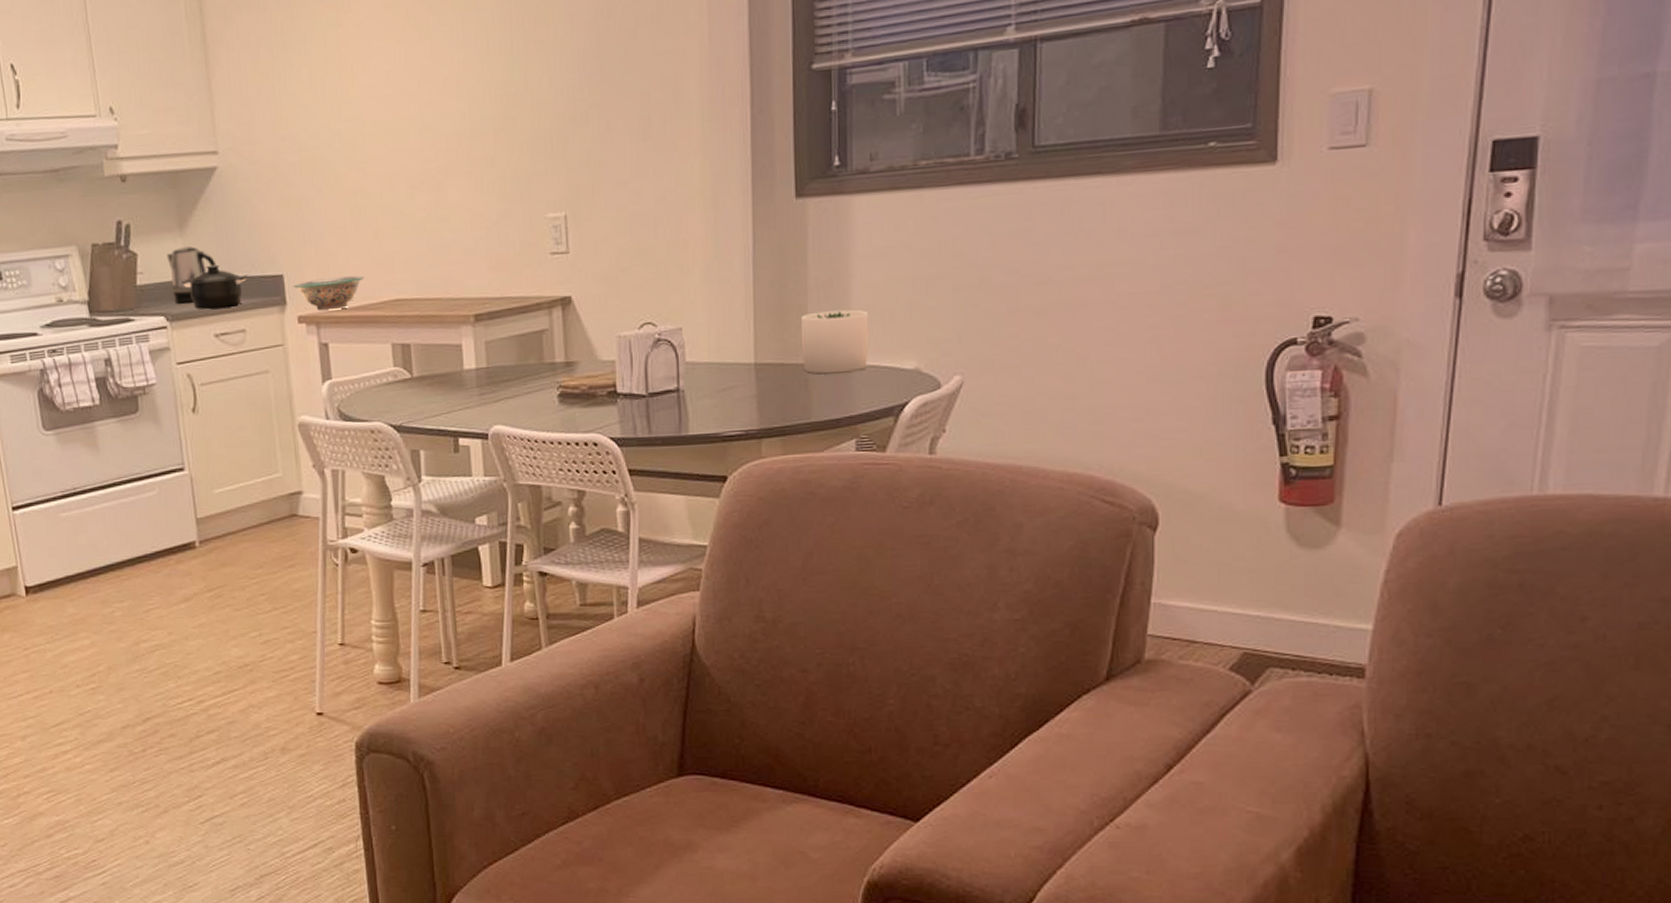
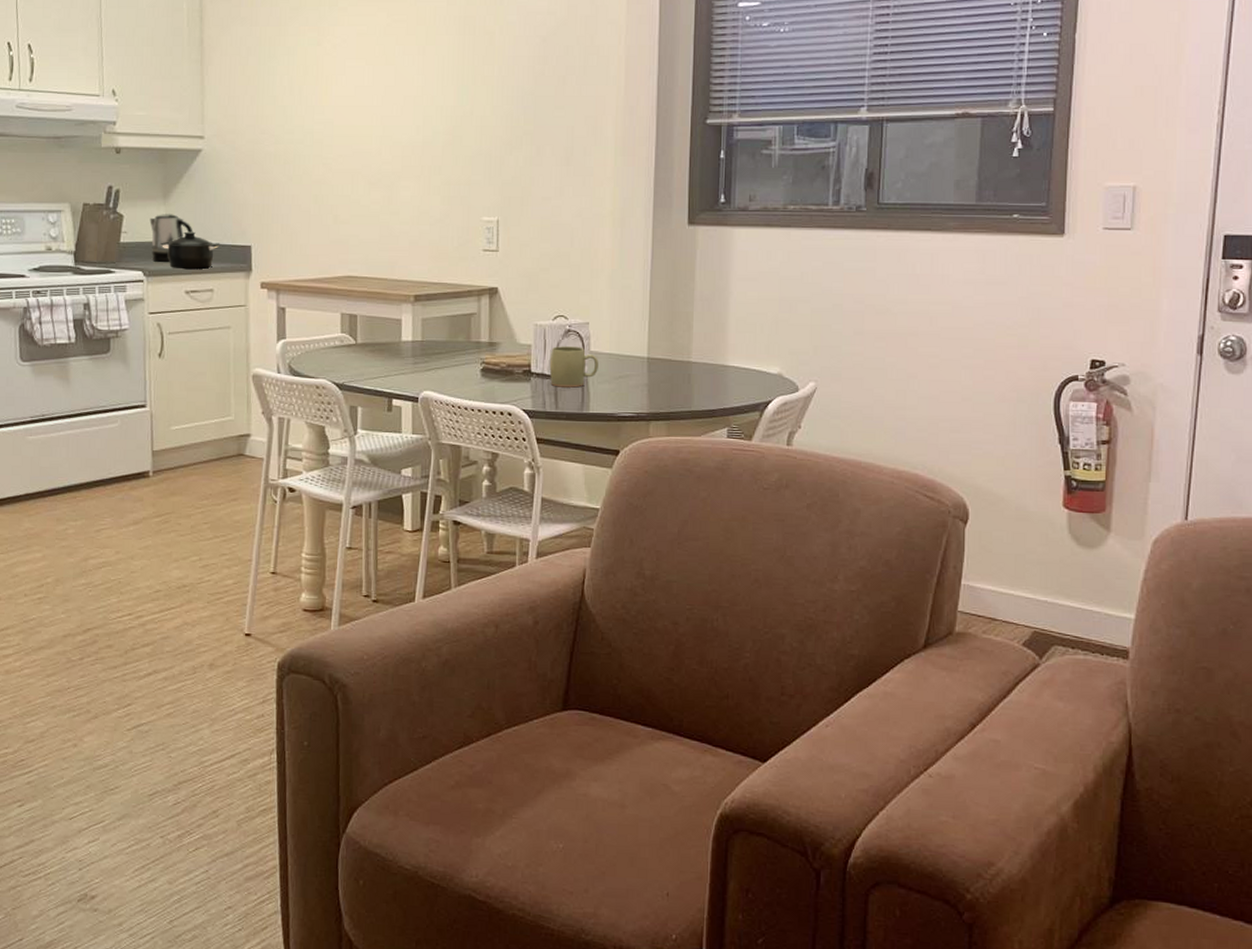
decorative bowl: present [293,275,365,311] -> none [259,252,323,280]
mug: none [638,358,696,408] -> present [549,346,599,388]
planter: present [800,310,869,375] -> none [686,319,742,372]

